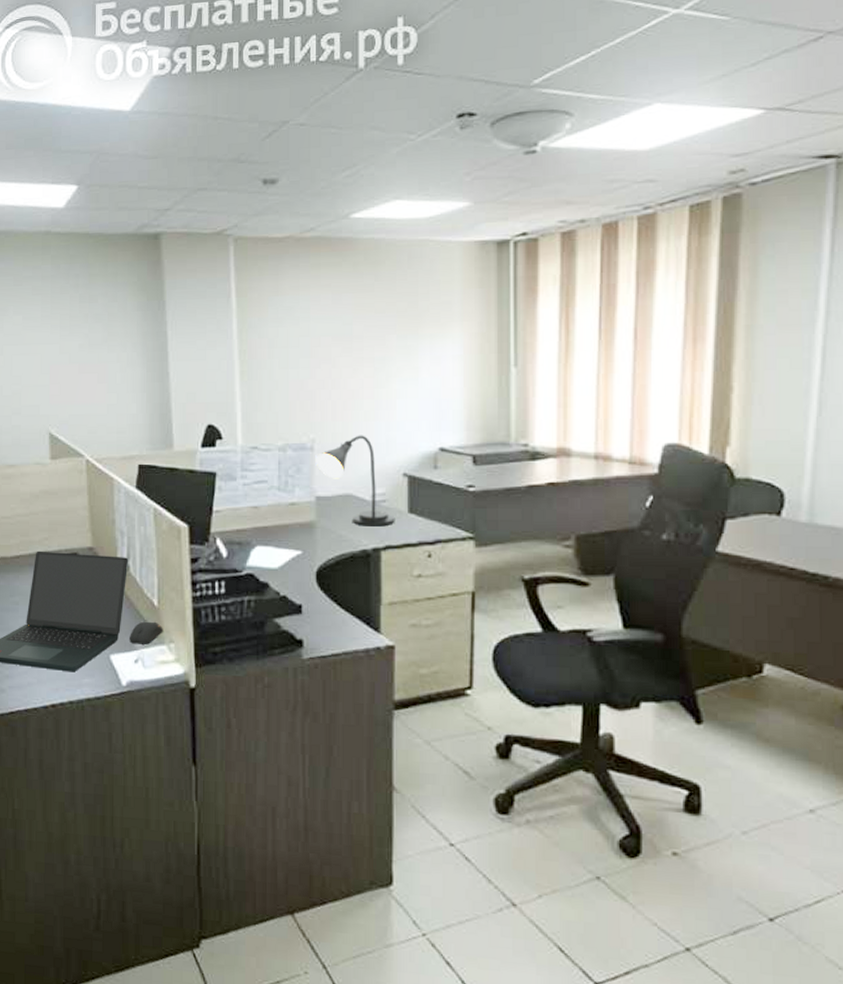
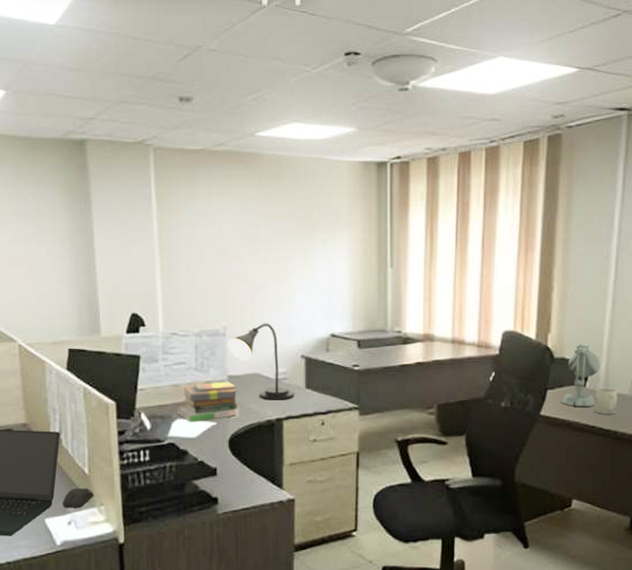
books: none [260,503,327,549] -> present [180,381,238,421]
desk lamp: none [745,459,803,543] -> present [561,343,601,407]
mug: none [794,518,828,554] -> present [594,388,618,415]

